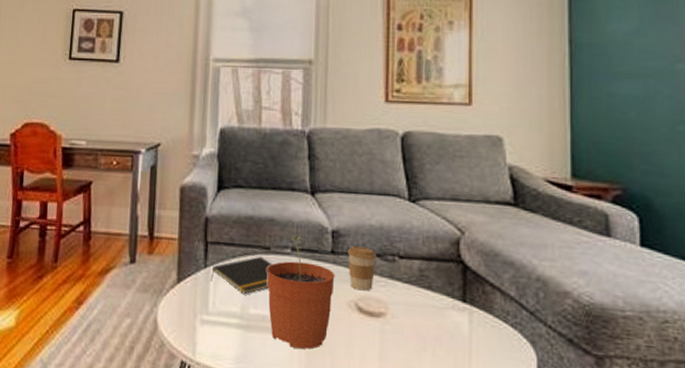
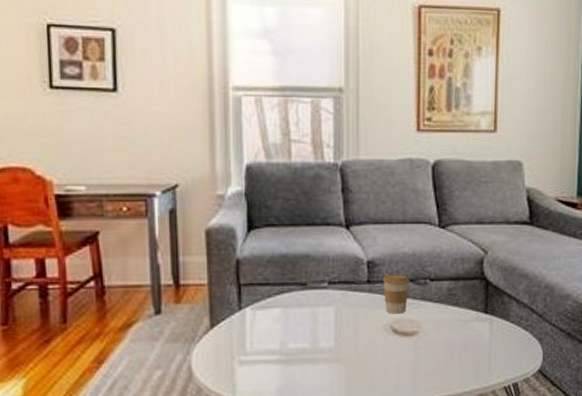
notepad: present [211,256,273,295] -> none [246,293,310,332]
plant pot: present [267,236,335,349] -> none [305,270,371,374]

